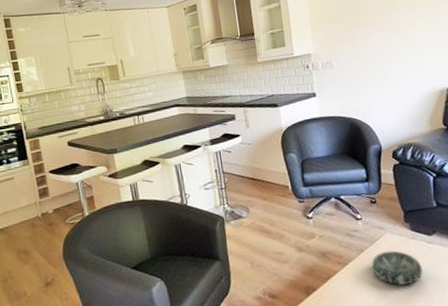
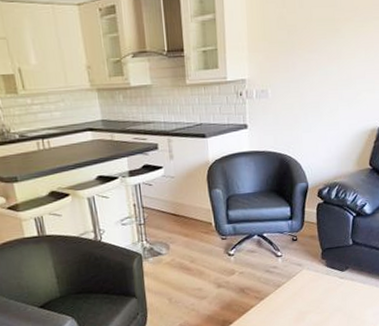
decorative bowl: present [371,250,423,286] -> none [286,285,332,317]

